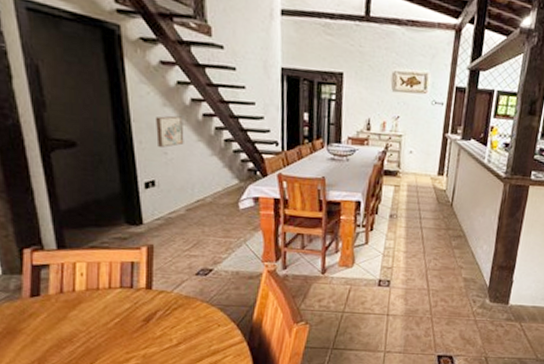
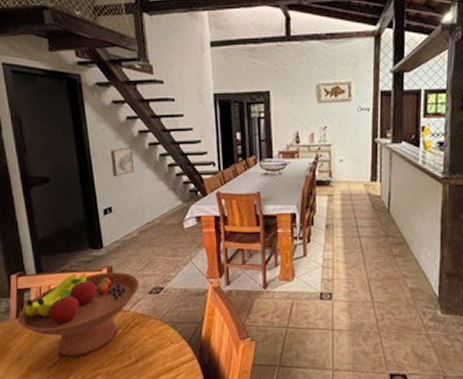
fruit bowl: none [32,250,185,339] -> present [18,271,140,356]

